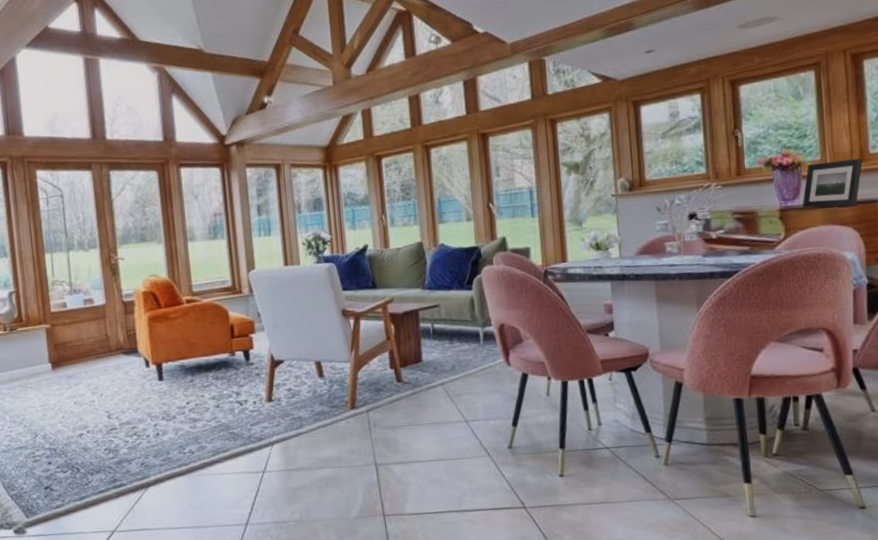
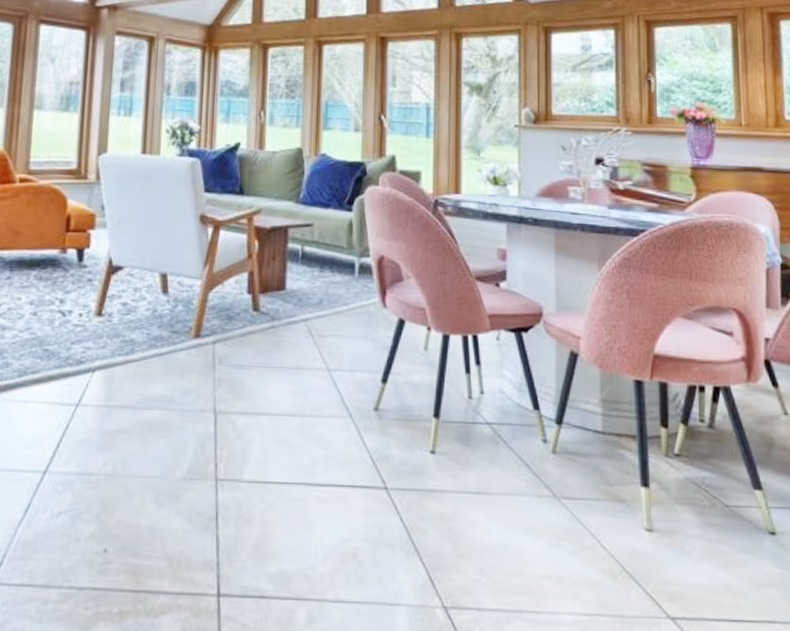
picture frame: present [802,158,863,209] -> none [715,122,778,175]

